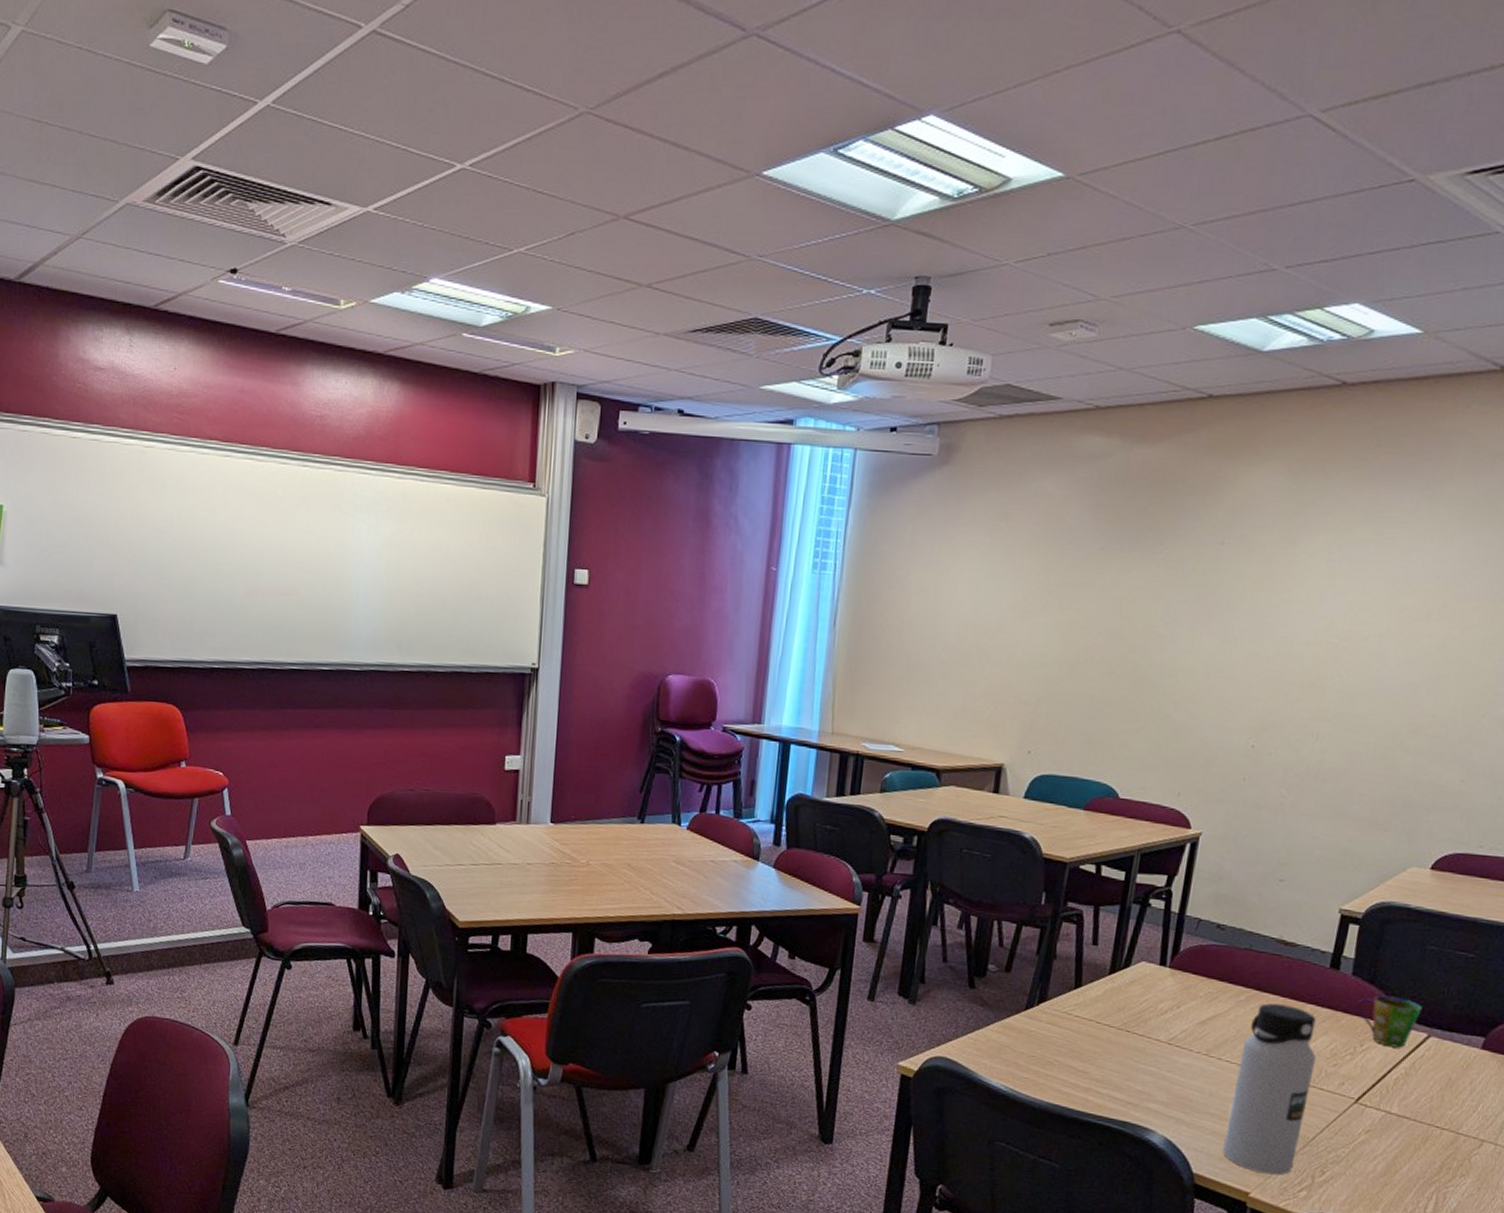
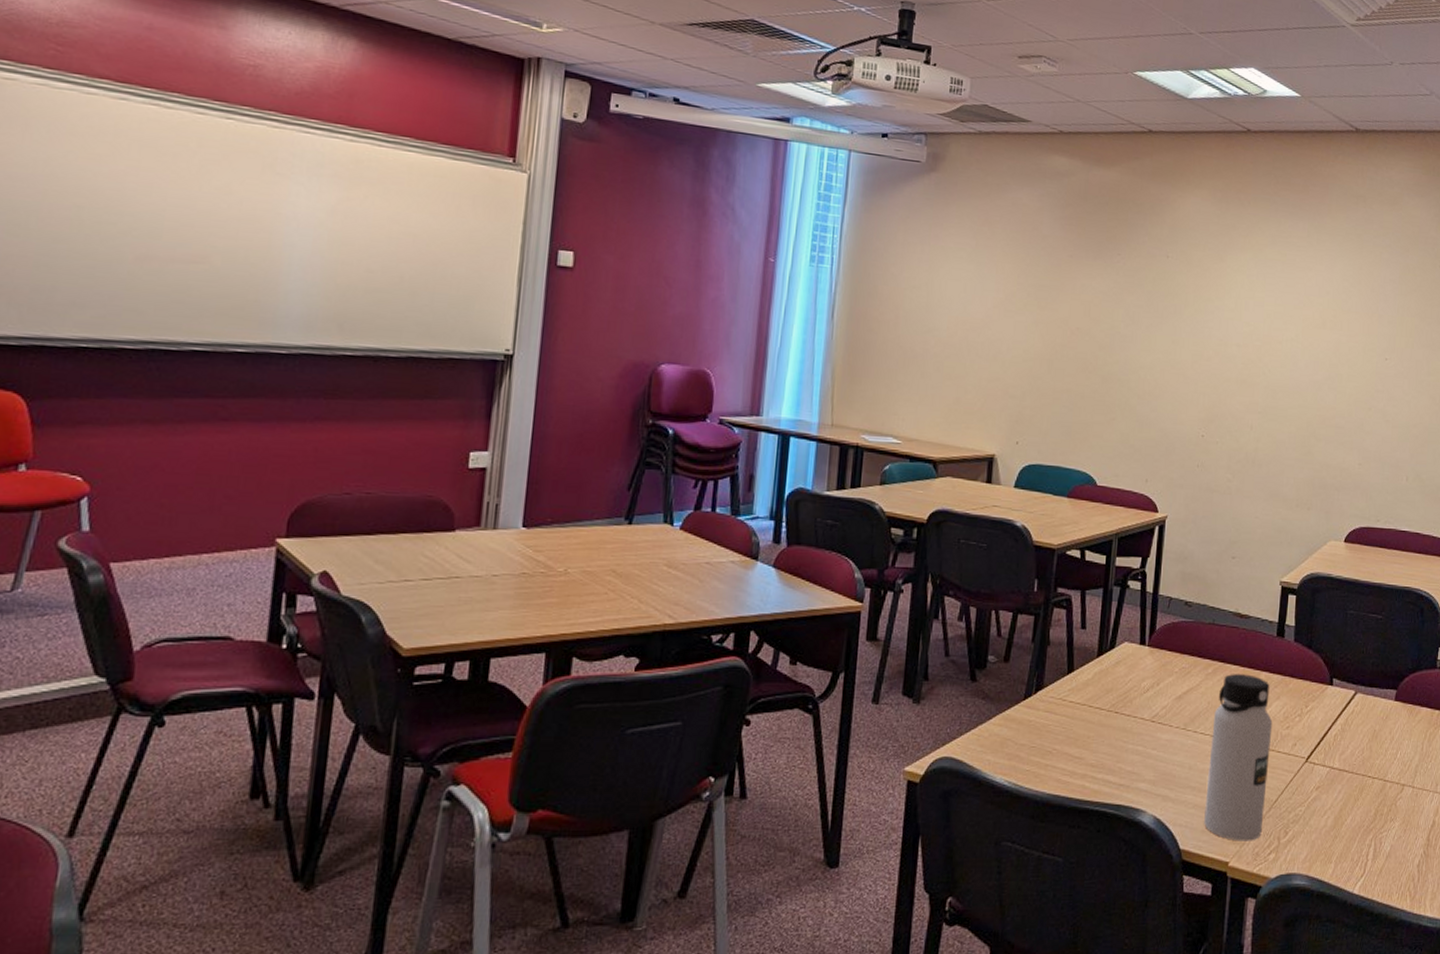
cup: present [1357,995,1422,1048] -> none [1300,658,1349,706]

